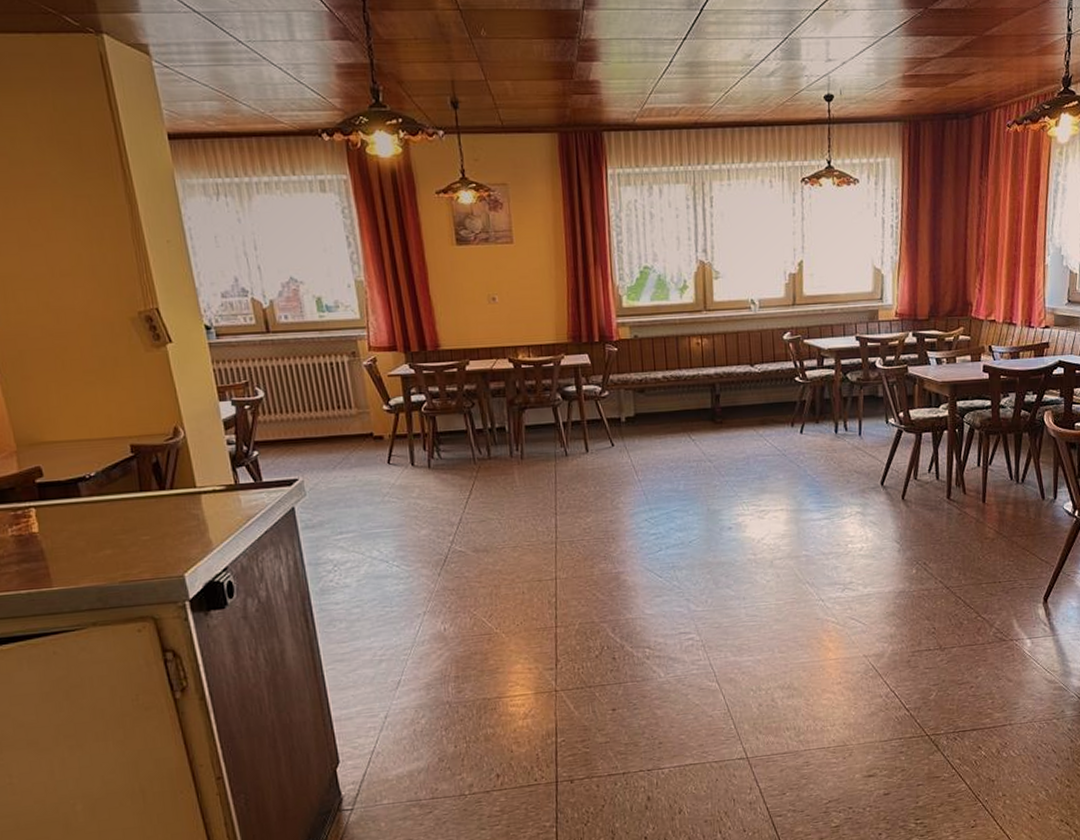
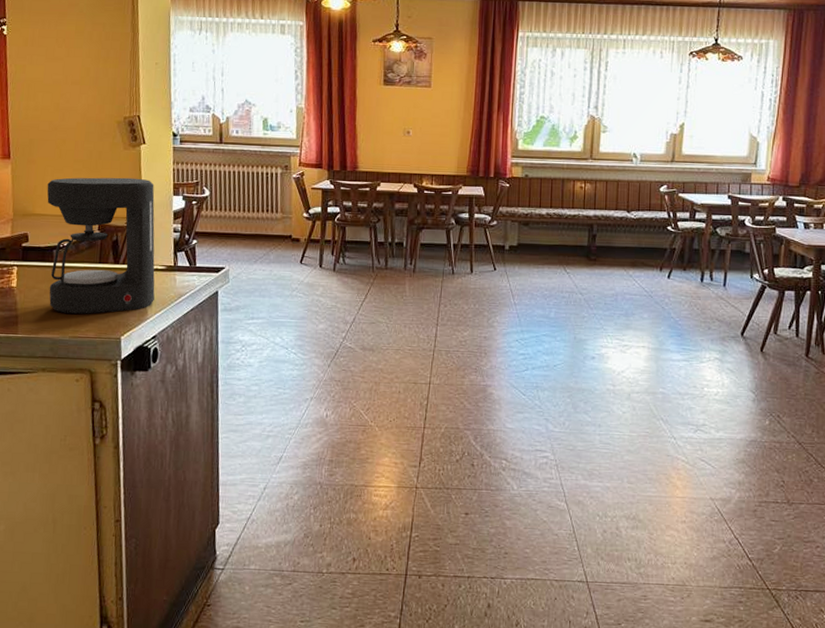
coffee maker: none [53,385,218,556] -> present [47,177,155,314]

